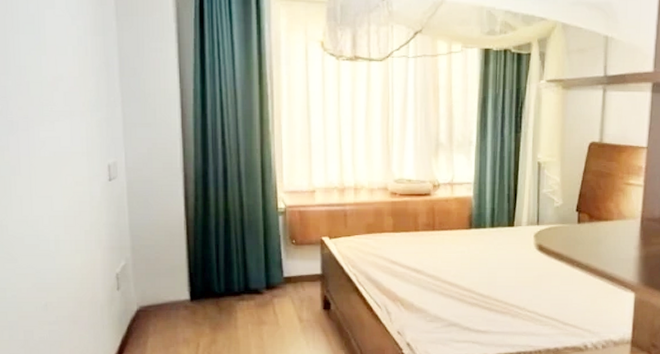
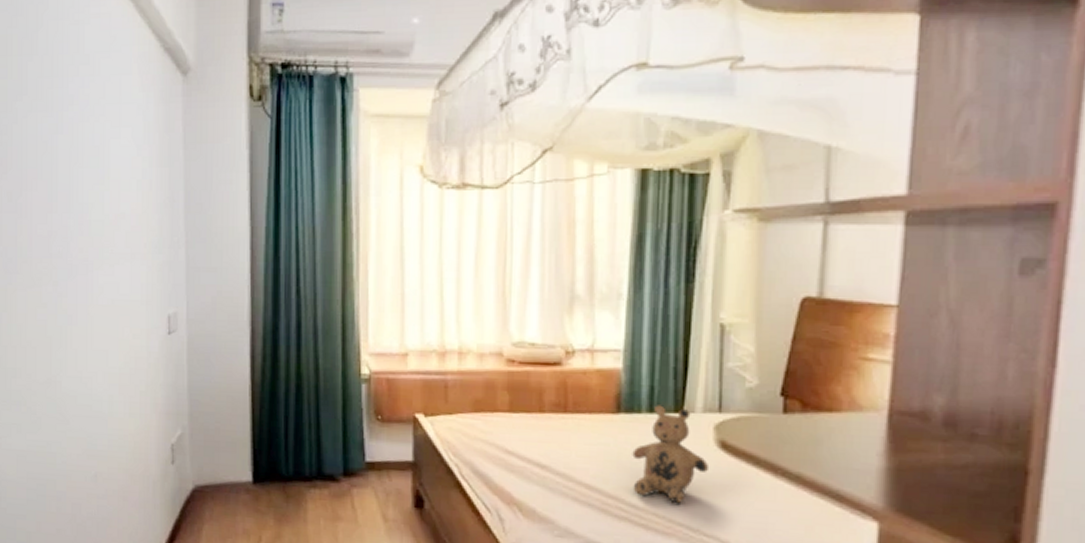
teddy bear: none [480,222,531,291] -> present [632,405,710,504]

